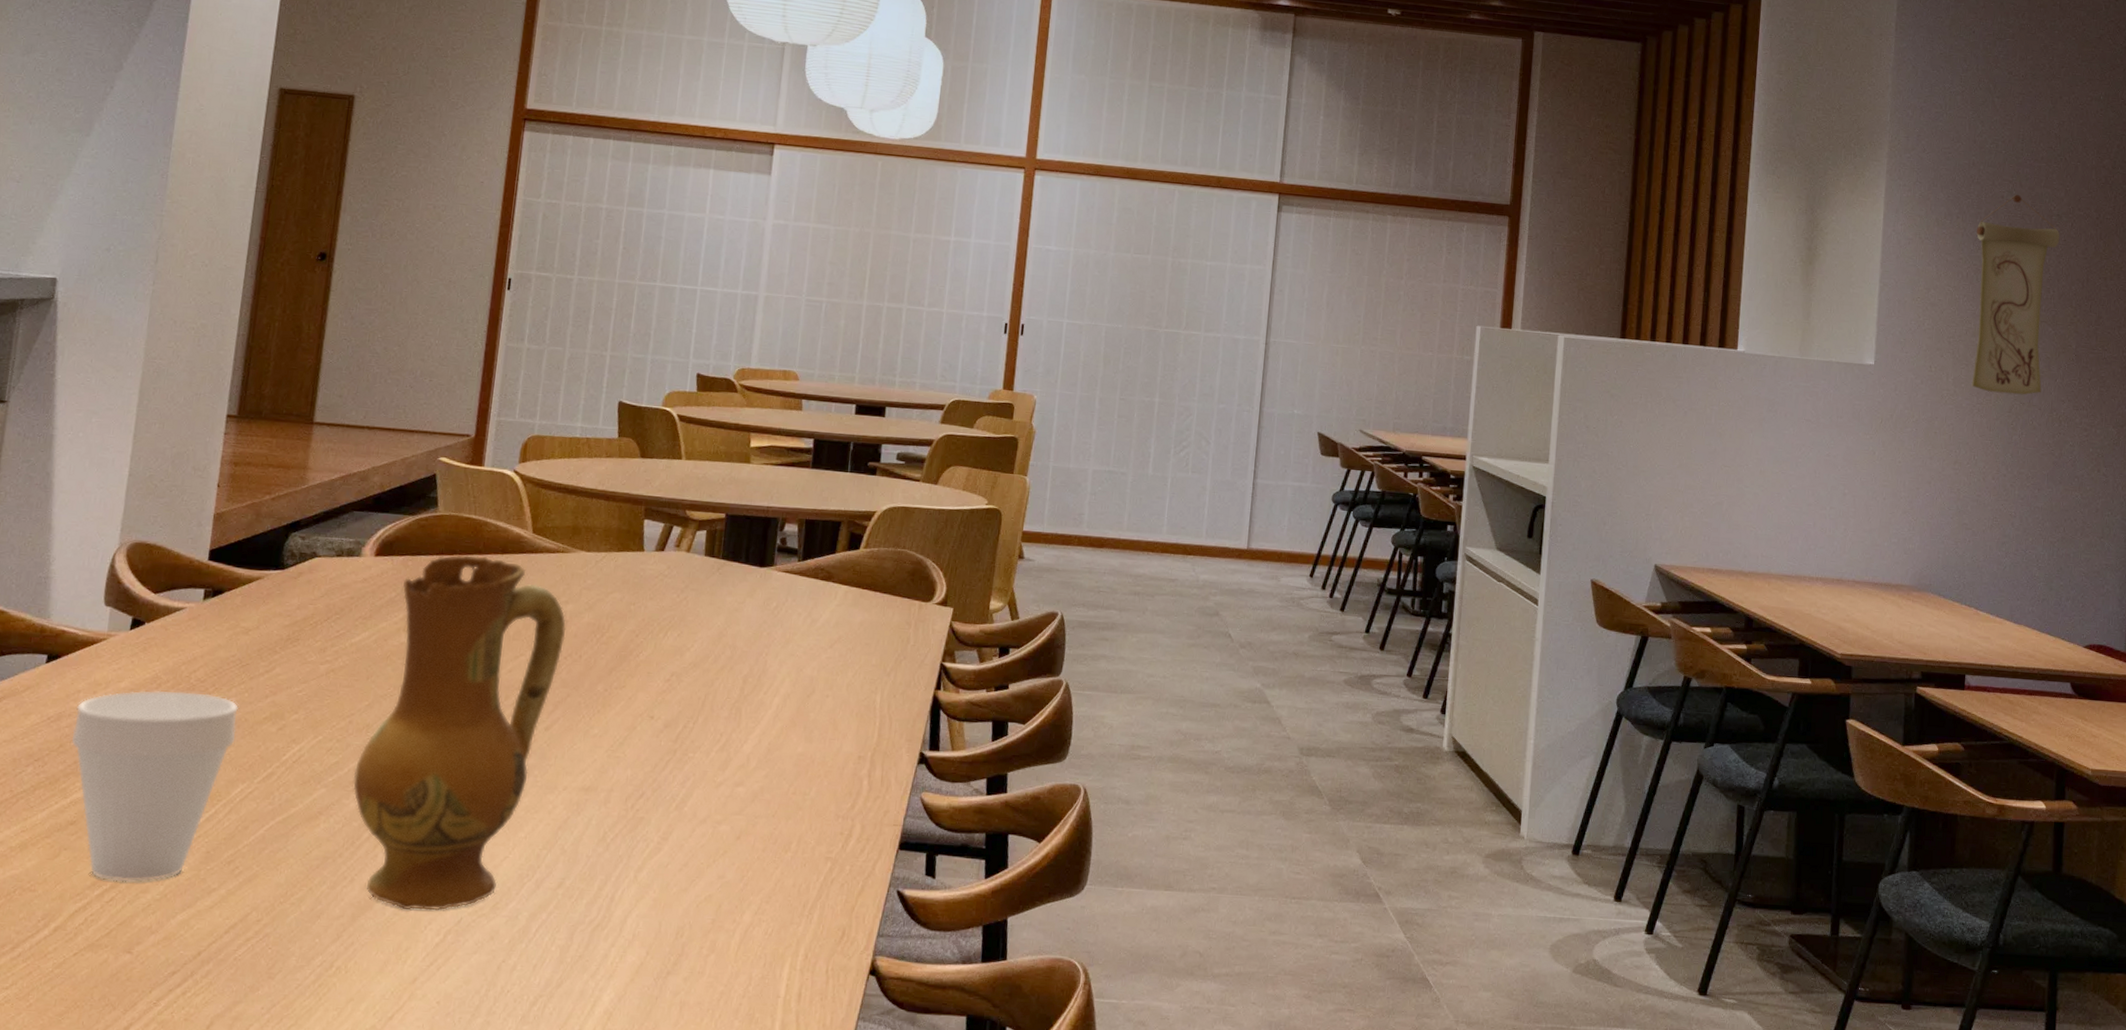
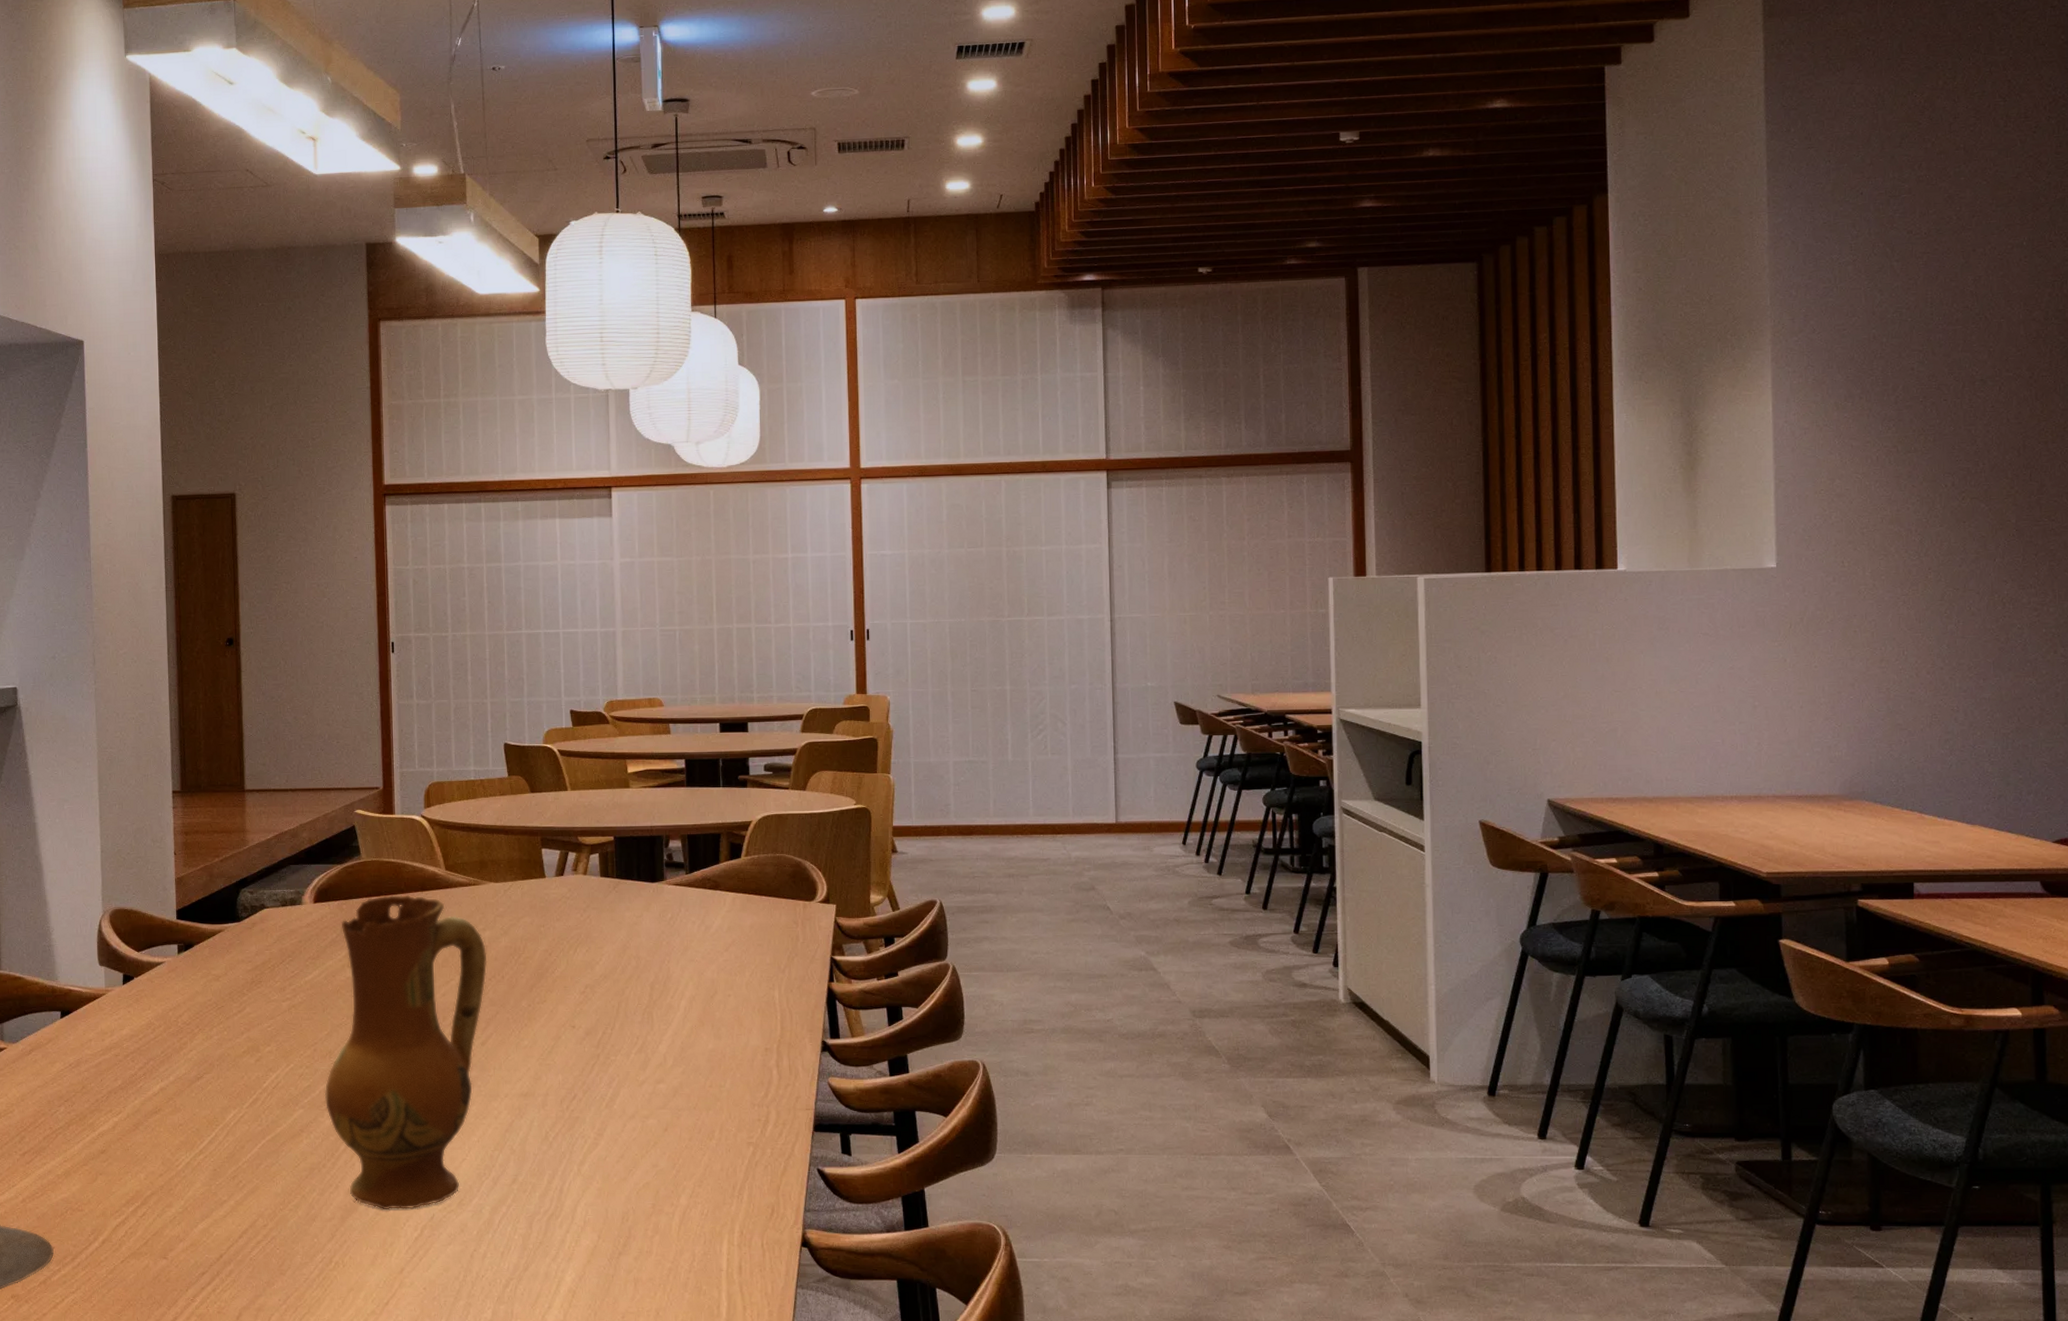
cup: present [71,690,238,882] -> none [90,1034,223,1199]
wall scroll: present [1971,194,2060,395] -> none [1885,363,1986,582]

